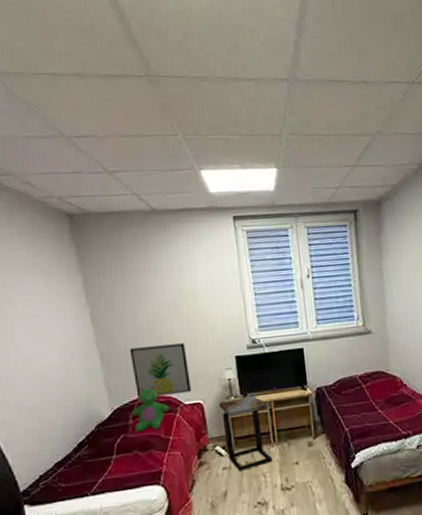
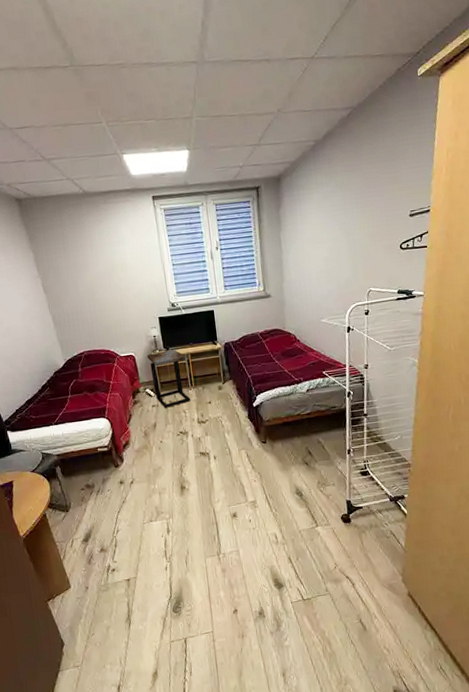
wall art: present [129,343,191,398] -> none [75,307,125,351]
teddy bear: present [131,384,170,433] -> none [80,340,109,378]

